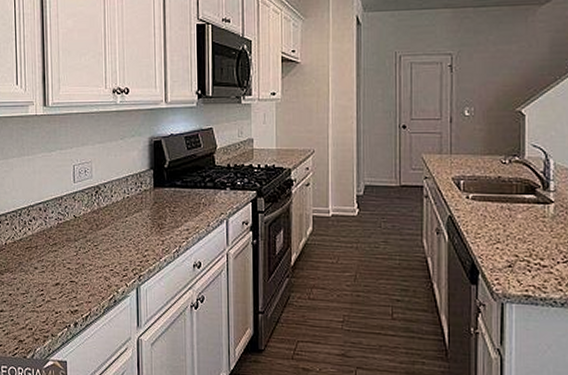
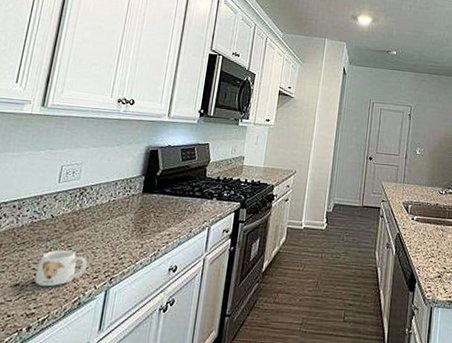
mug: none [71,249,115,286] -> present [34,249,87,287]

